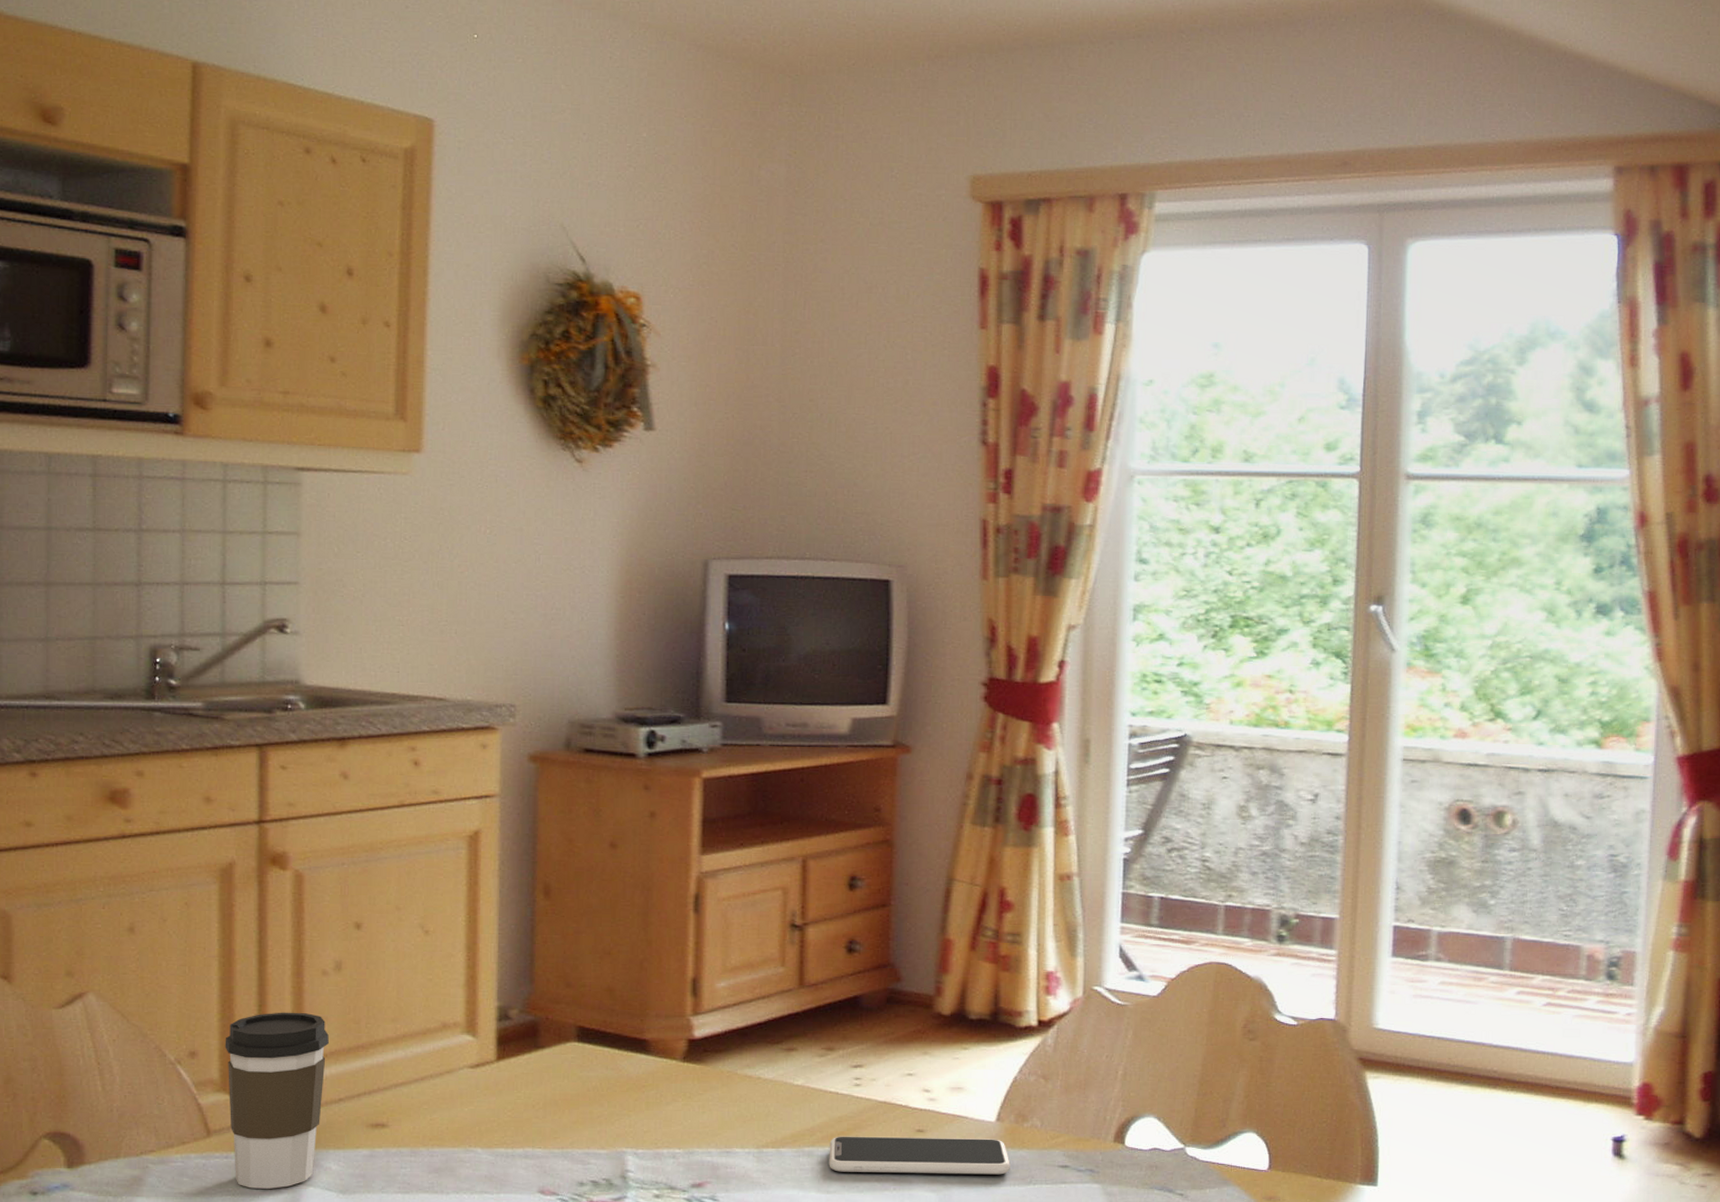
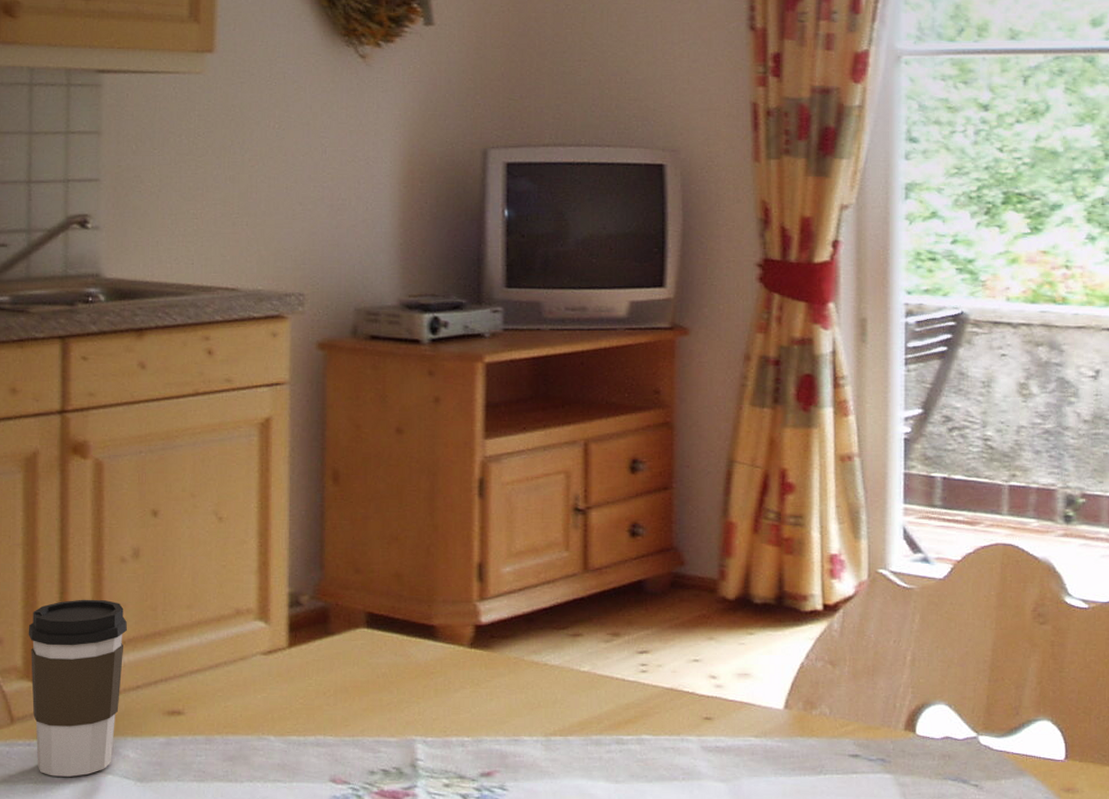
smartphone: present [829,1136,1010,1175] -> none [617,724,800,764]

